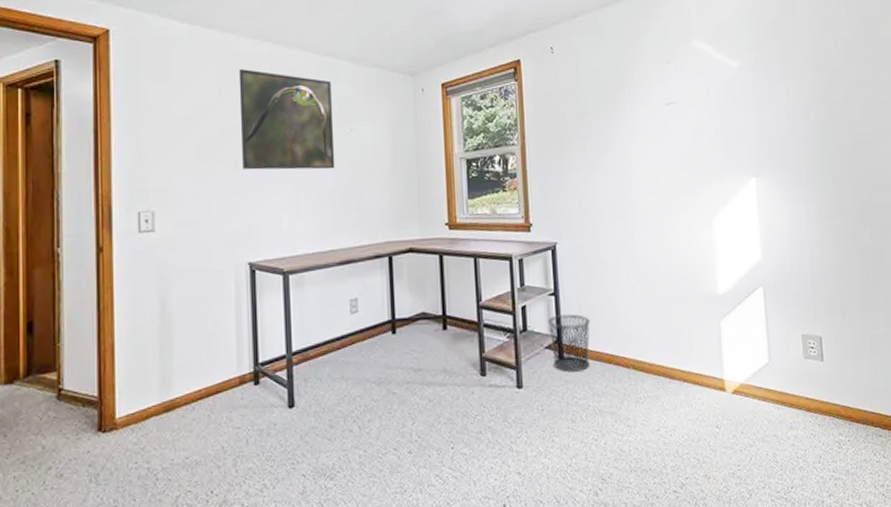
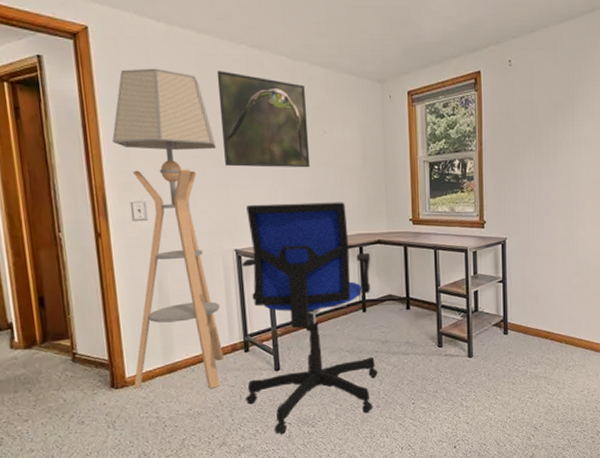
floor lamp: none [124,69,233,432] -> present [112,68,224,389]
office chair: none [253,206,410,489] -> present [242,202,378,434]
waste bin: present [547,314,590,372] -> none [495,298,531,345]

